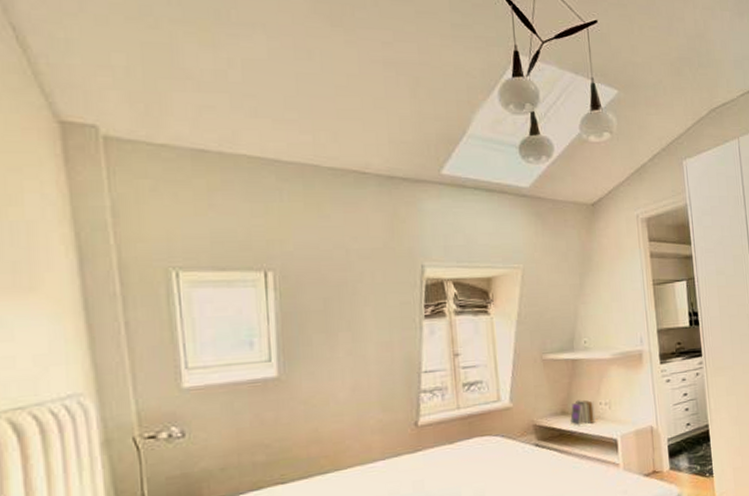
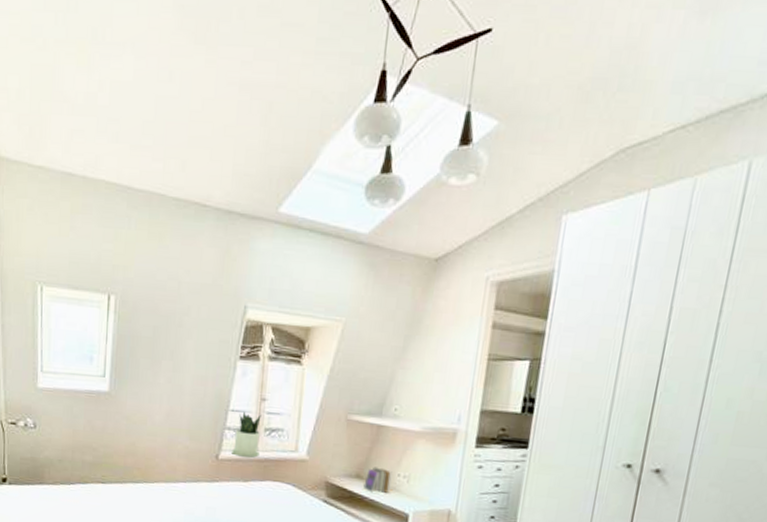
planter: none [430,370,462,419] -> present [231,411,262,459]

